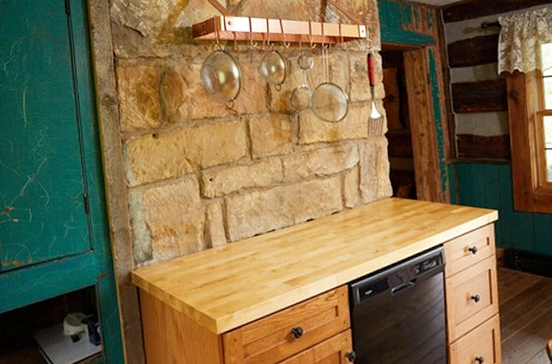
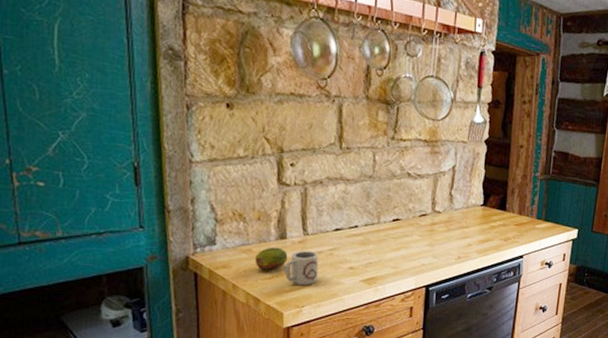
fruit: none [186,256,215,279] -> present [254,247,288,270]
cup: none [213,258,244,292] -> present [284,251,319,286]

